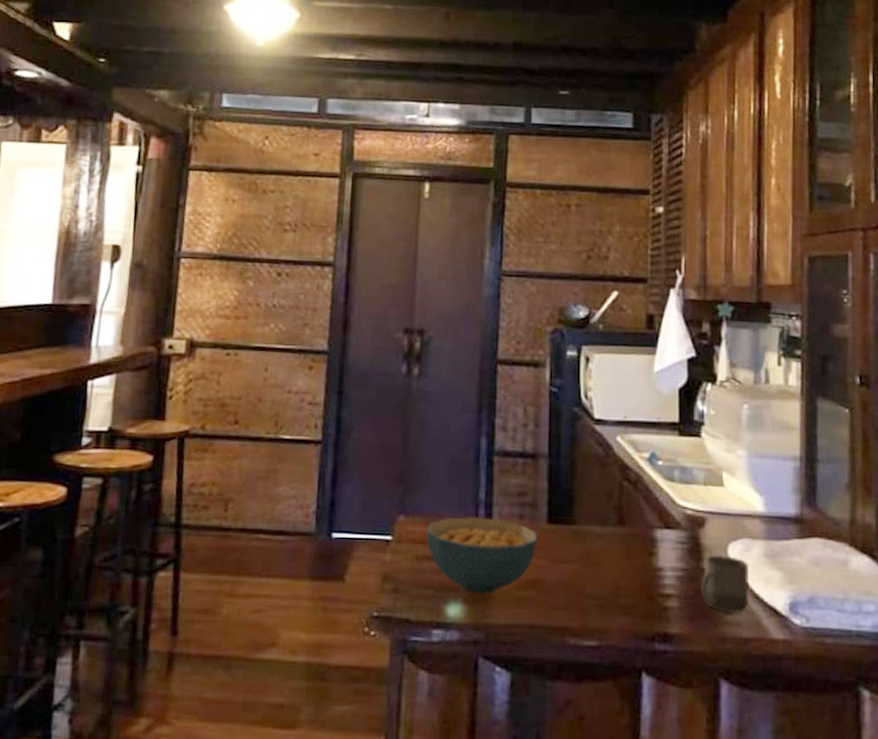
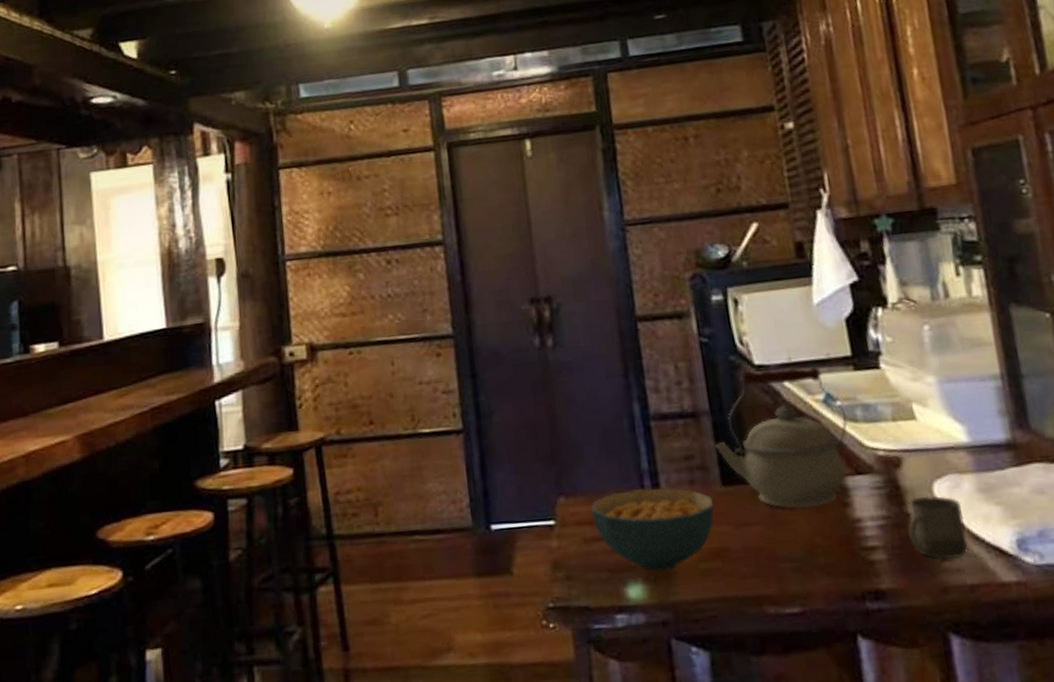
kettle: none [548,423,666,554] -> present [715,366,848,510]

